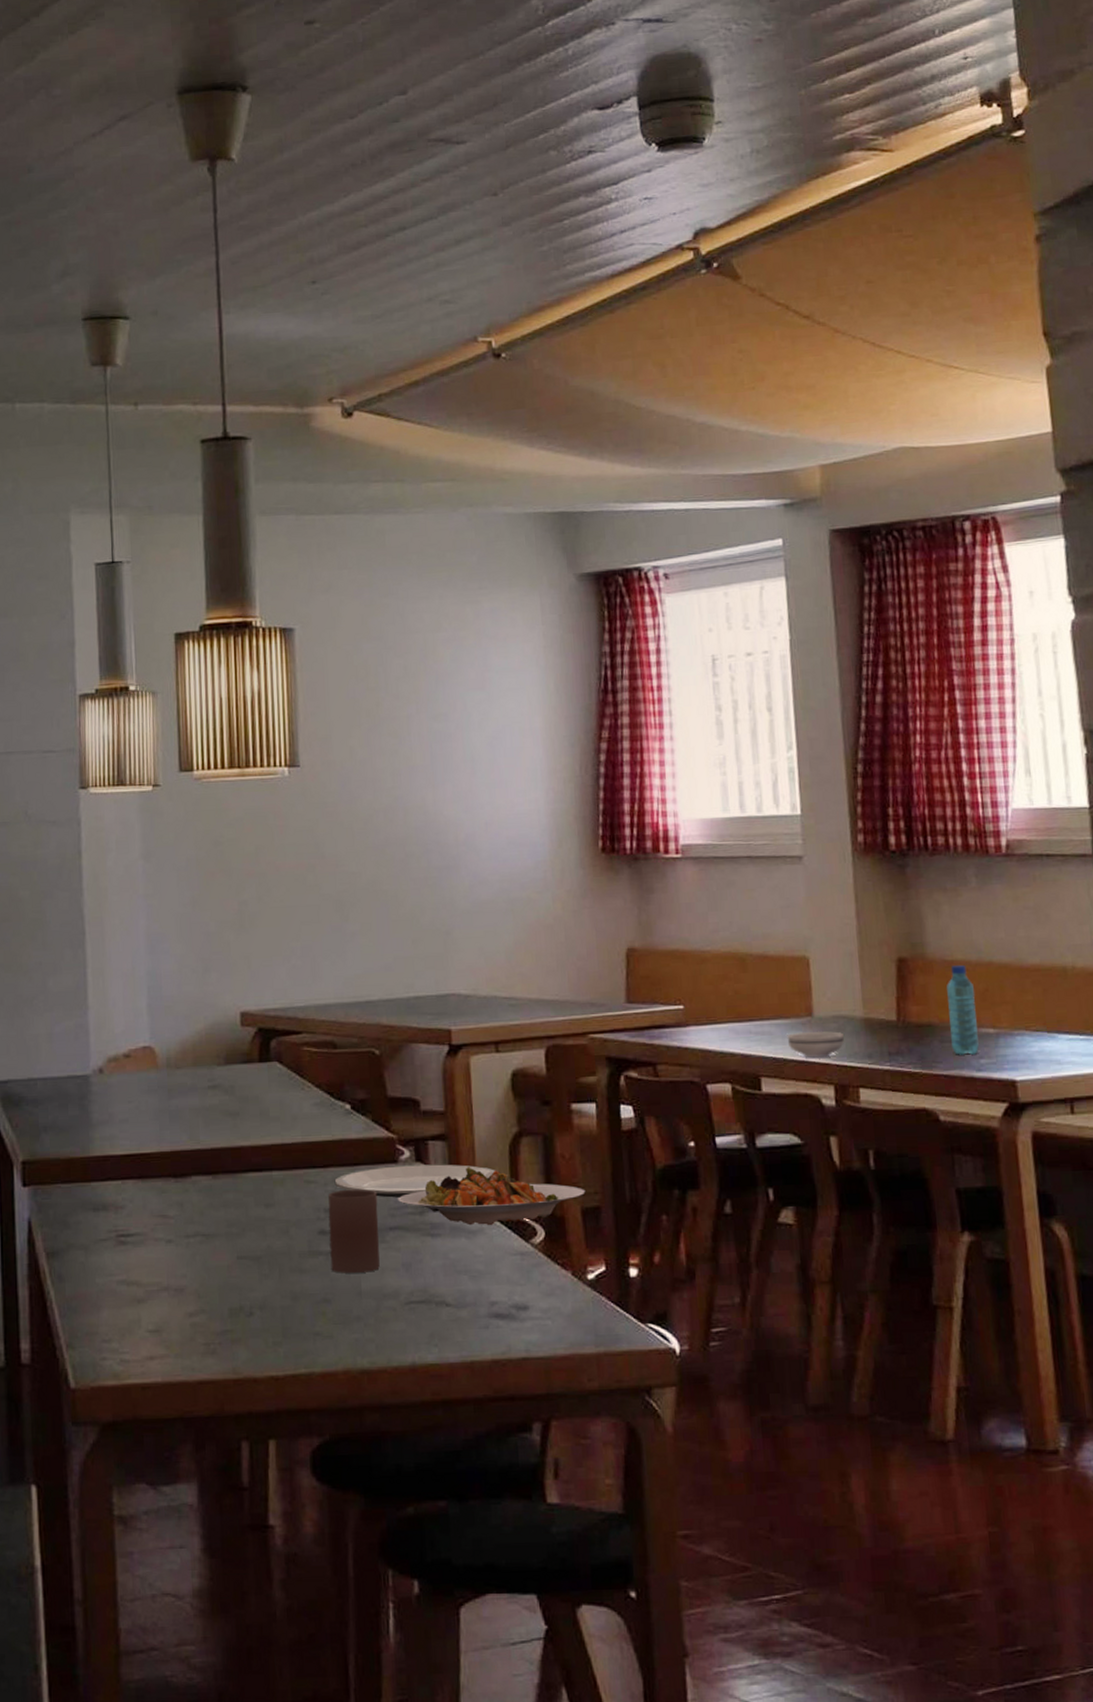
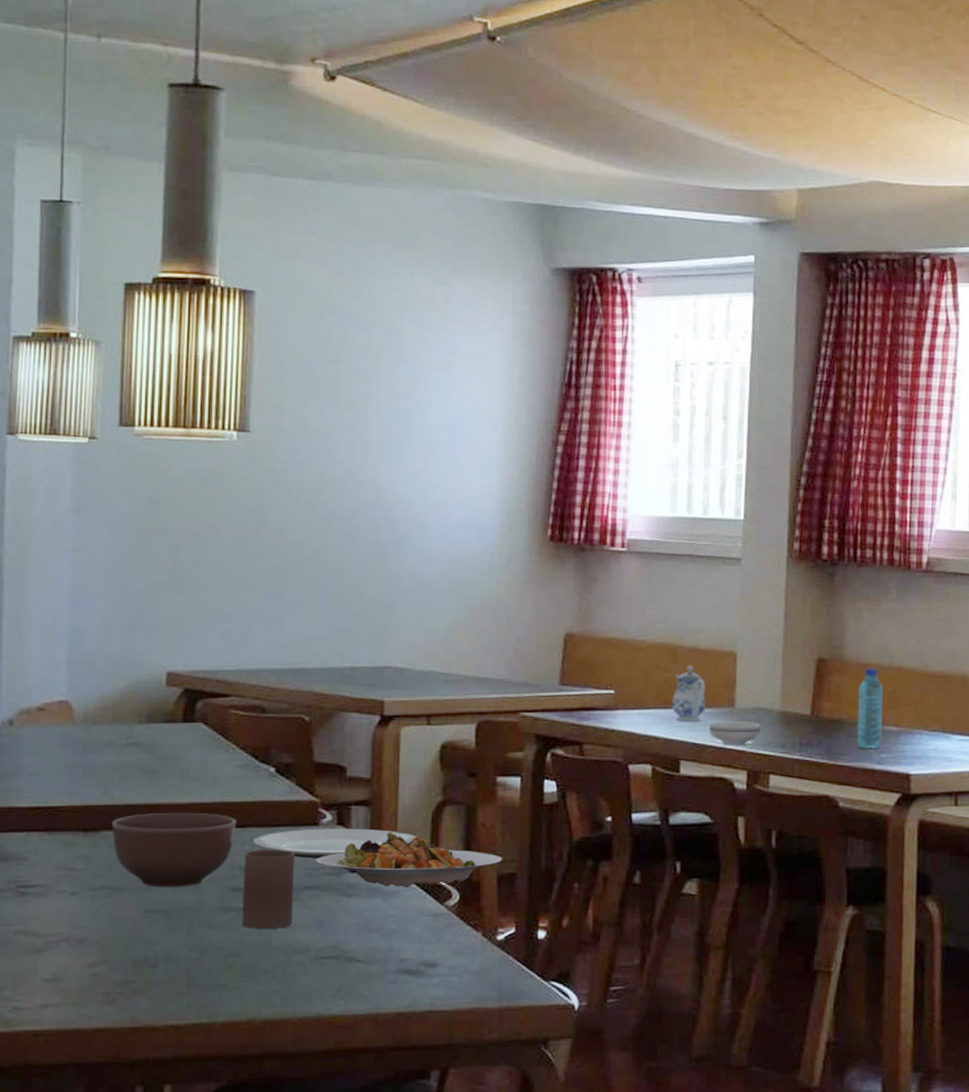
bowl: none [200,1154,318,1233] -> present [112,813,237,888]
teapot: none [745,974,783,1036] -> present [672,665,707,723]

